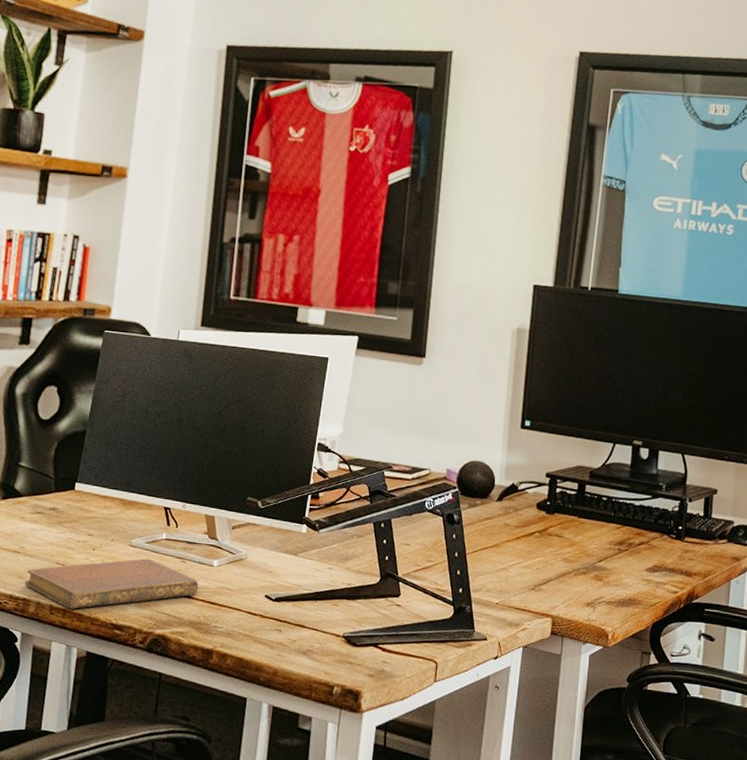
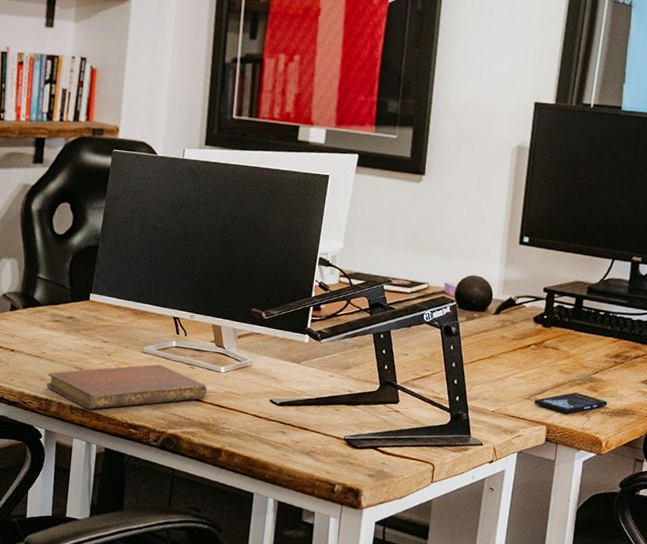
smartphone: none [538,582,613,605] -> present [534,392,608,414]

